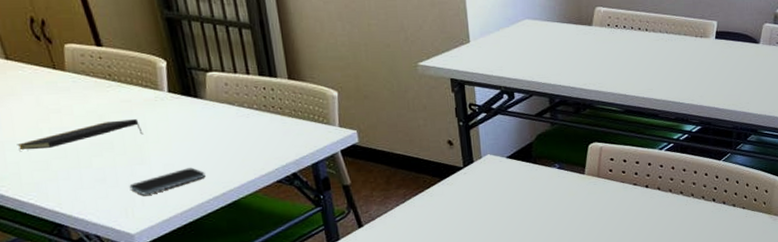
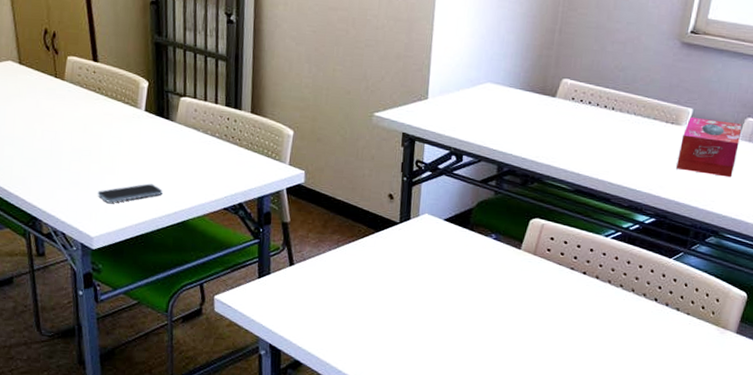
notepad: present [17,119,143,151] -> none [14,130,117,148]
tissue box: none [711,28,762,80] -> present [676,116,742,178]

